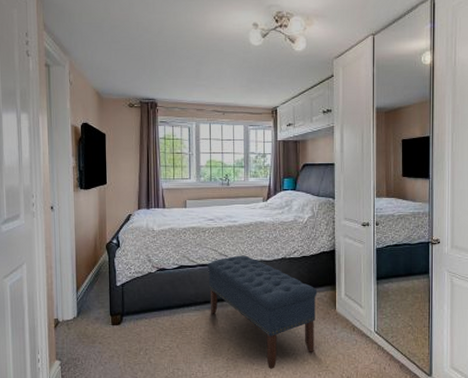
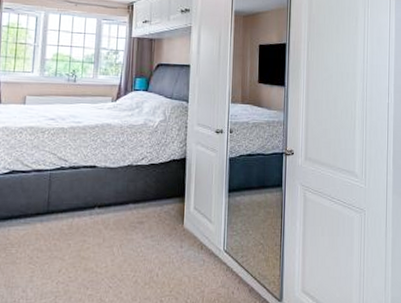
bench: present [207,255,318,370] -> none [42,160,165,296]

